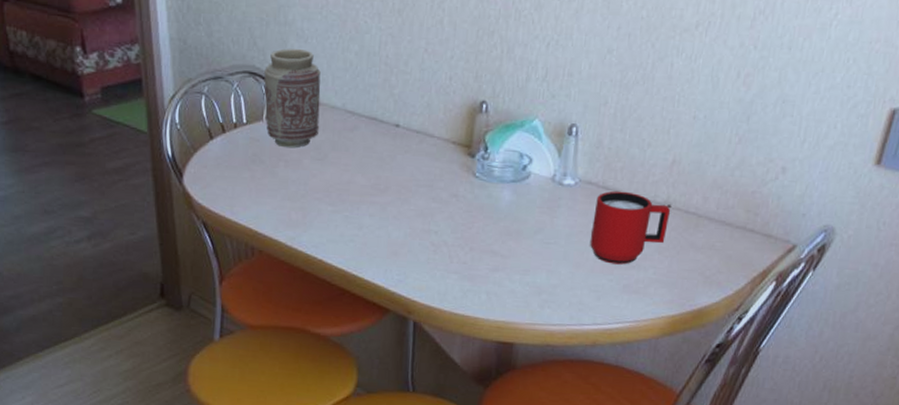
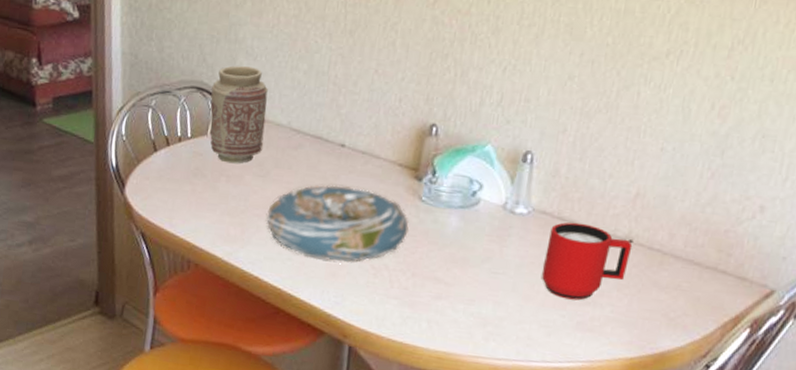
decorative bowl: none [326,164,466,242] -> present [265,184,410,263]

